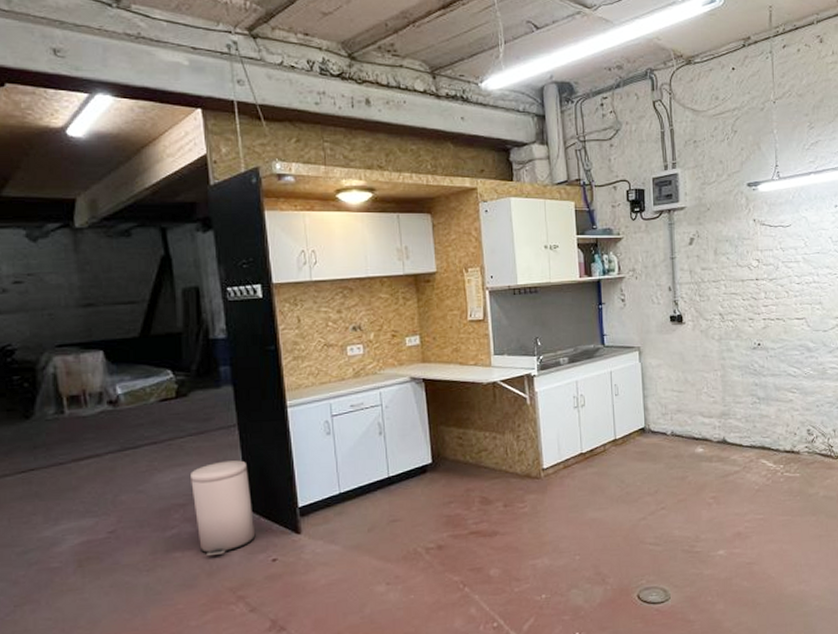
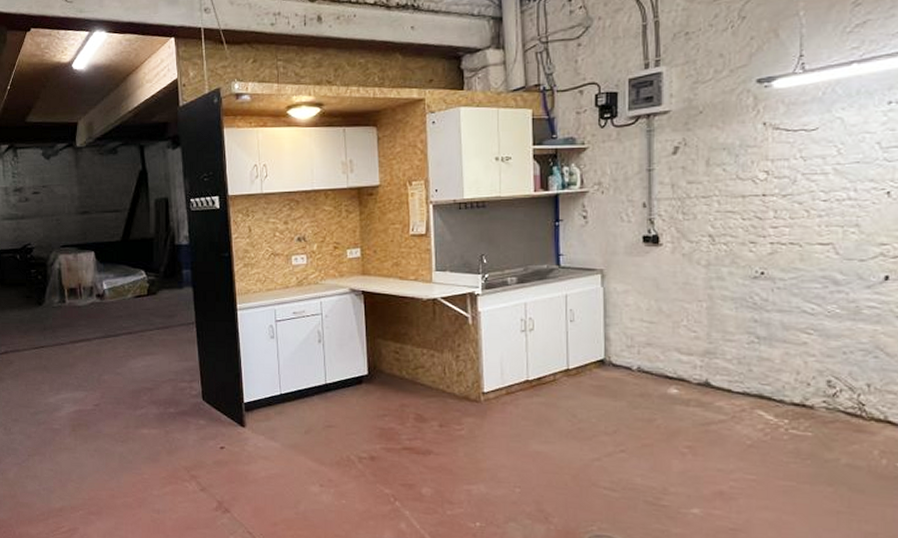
pedal bin: present [191,460,256,557] -> none [157,354,207,437]

